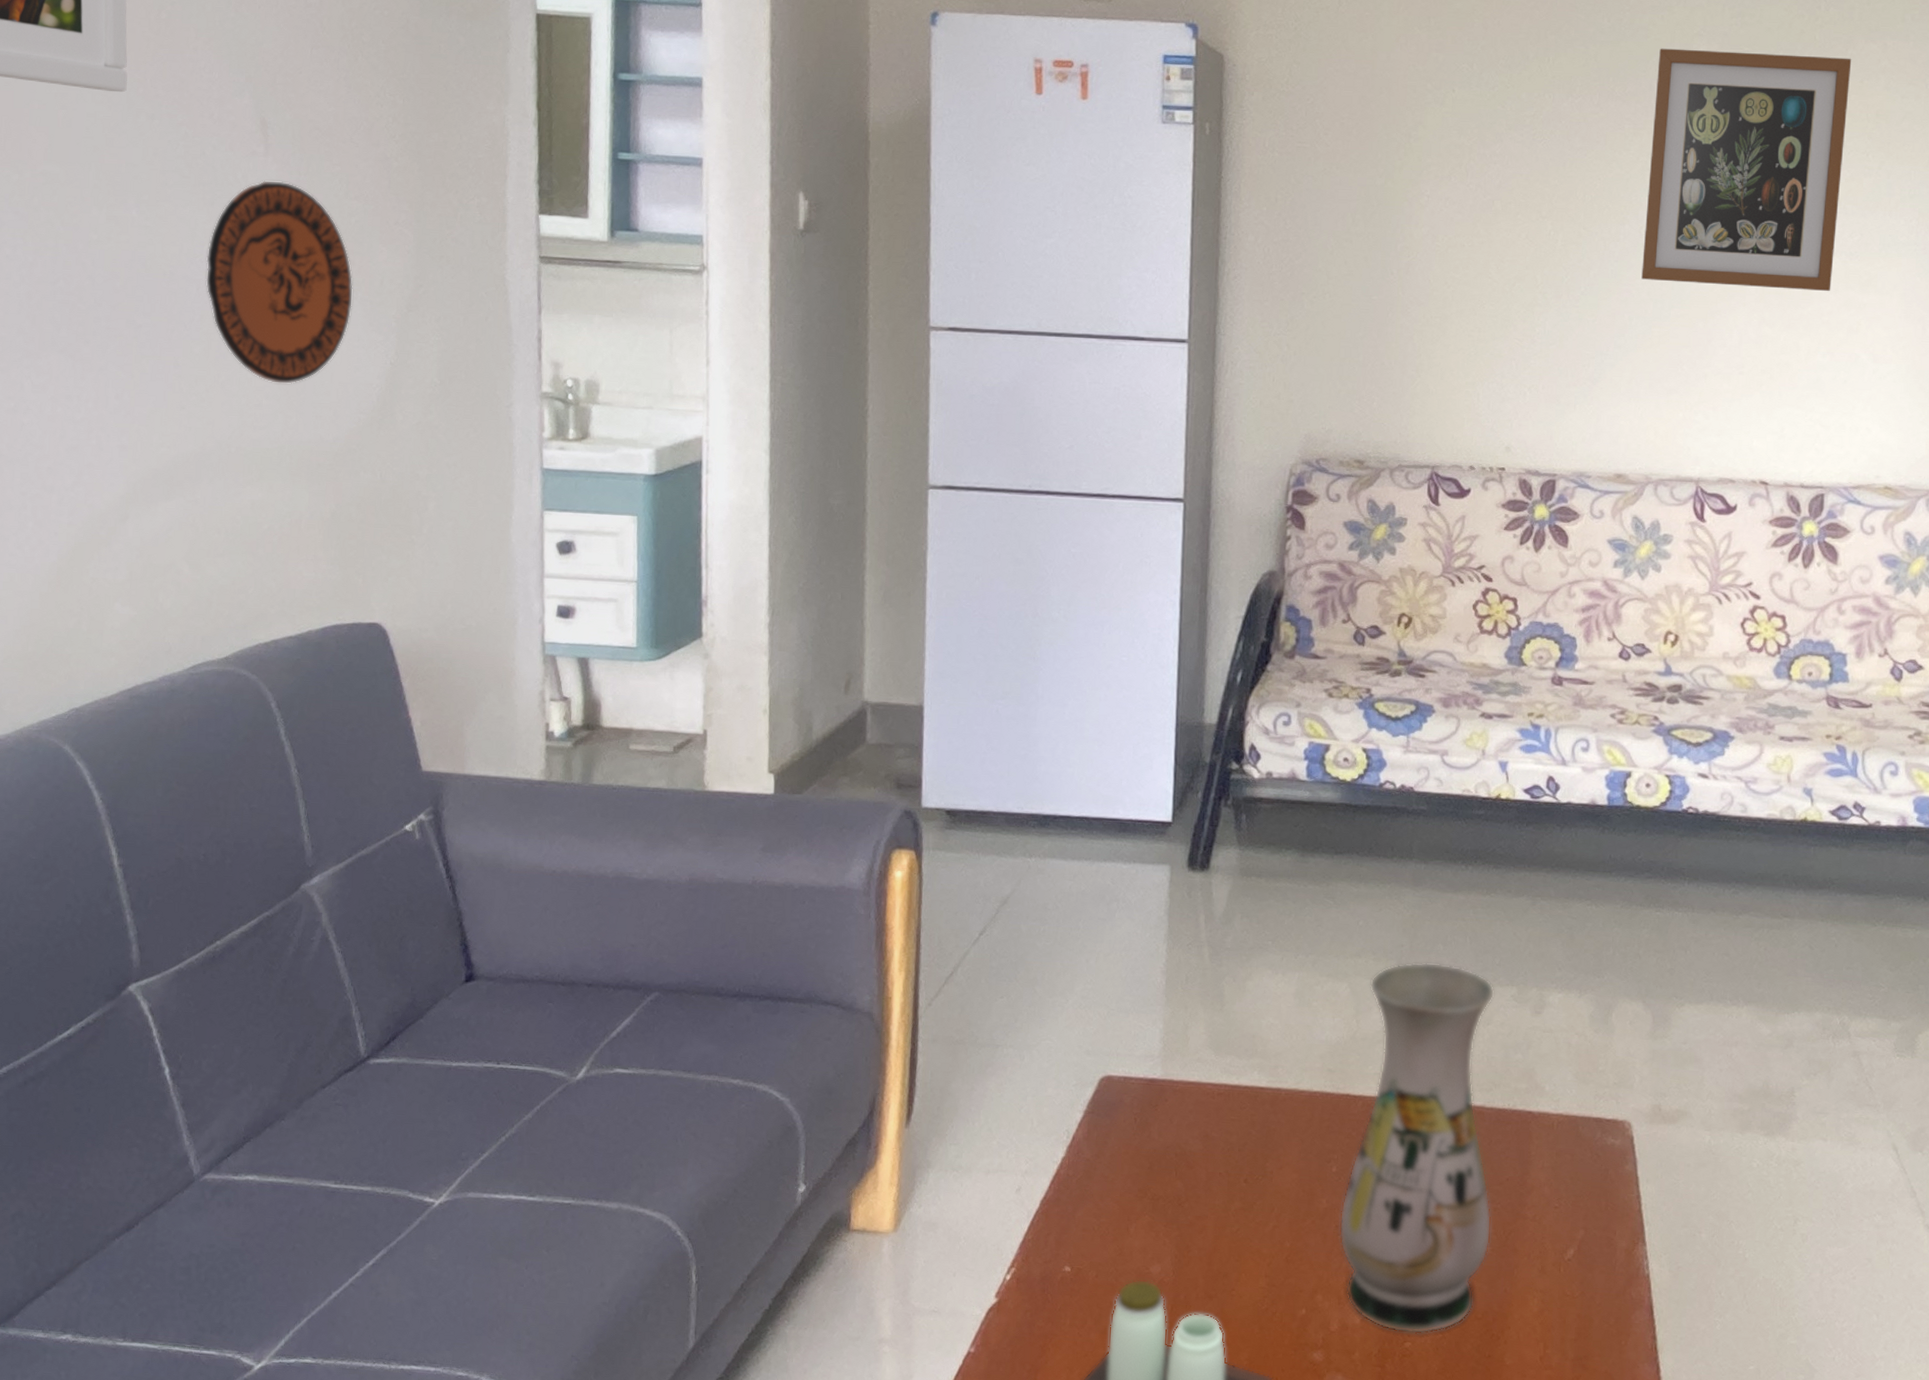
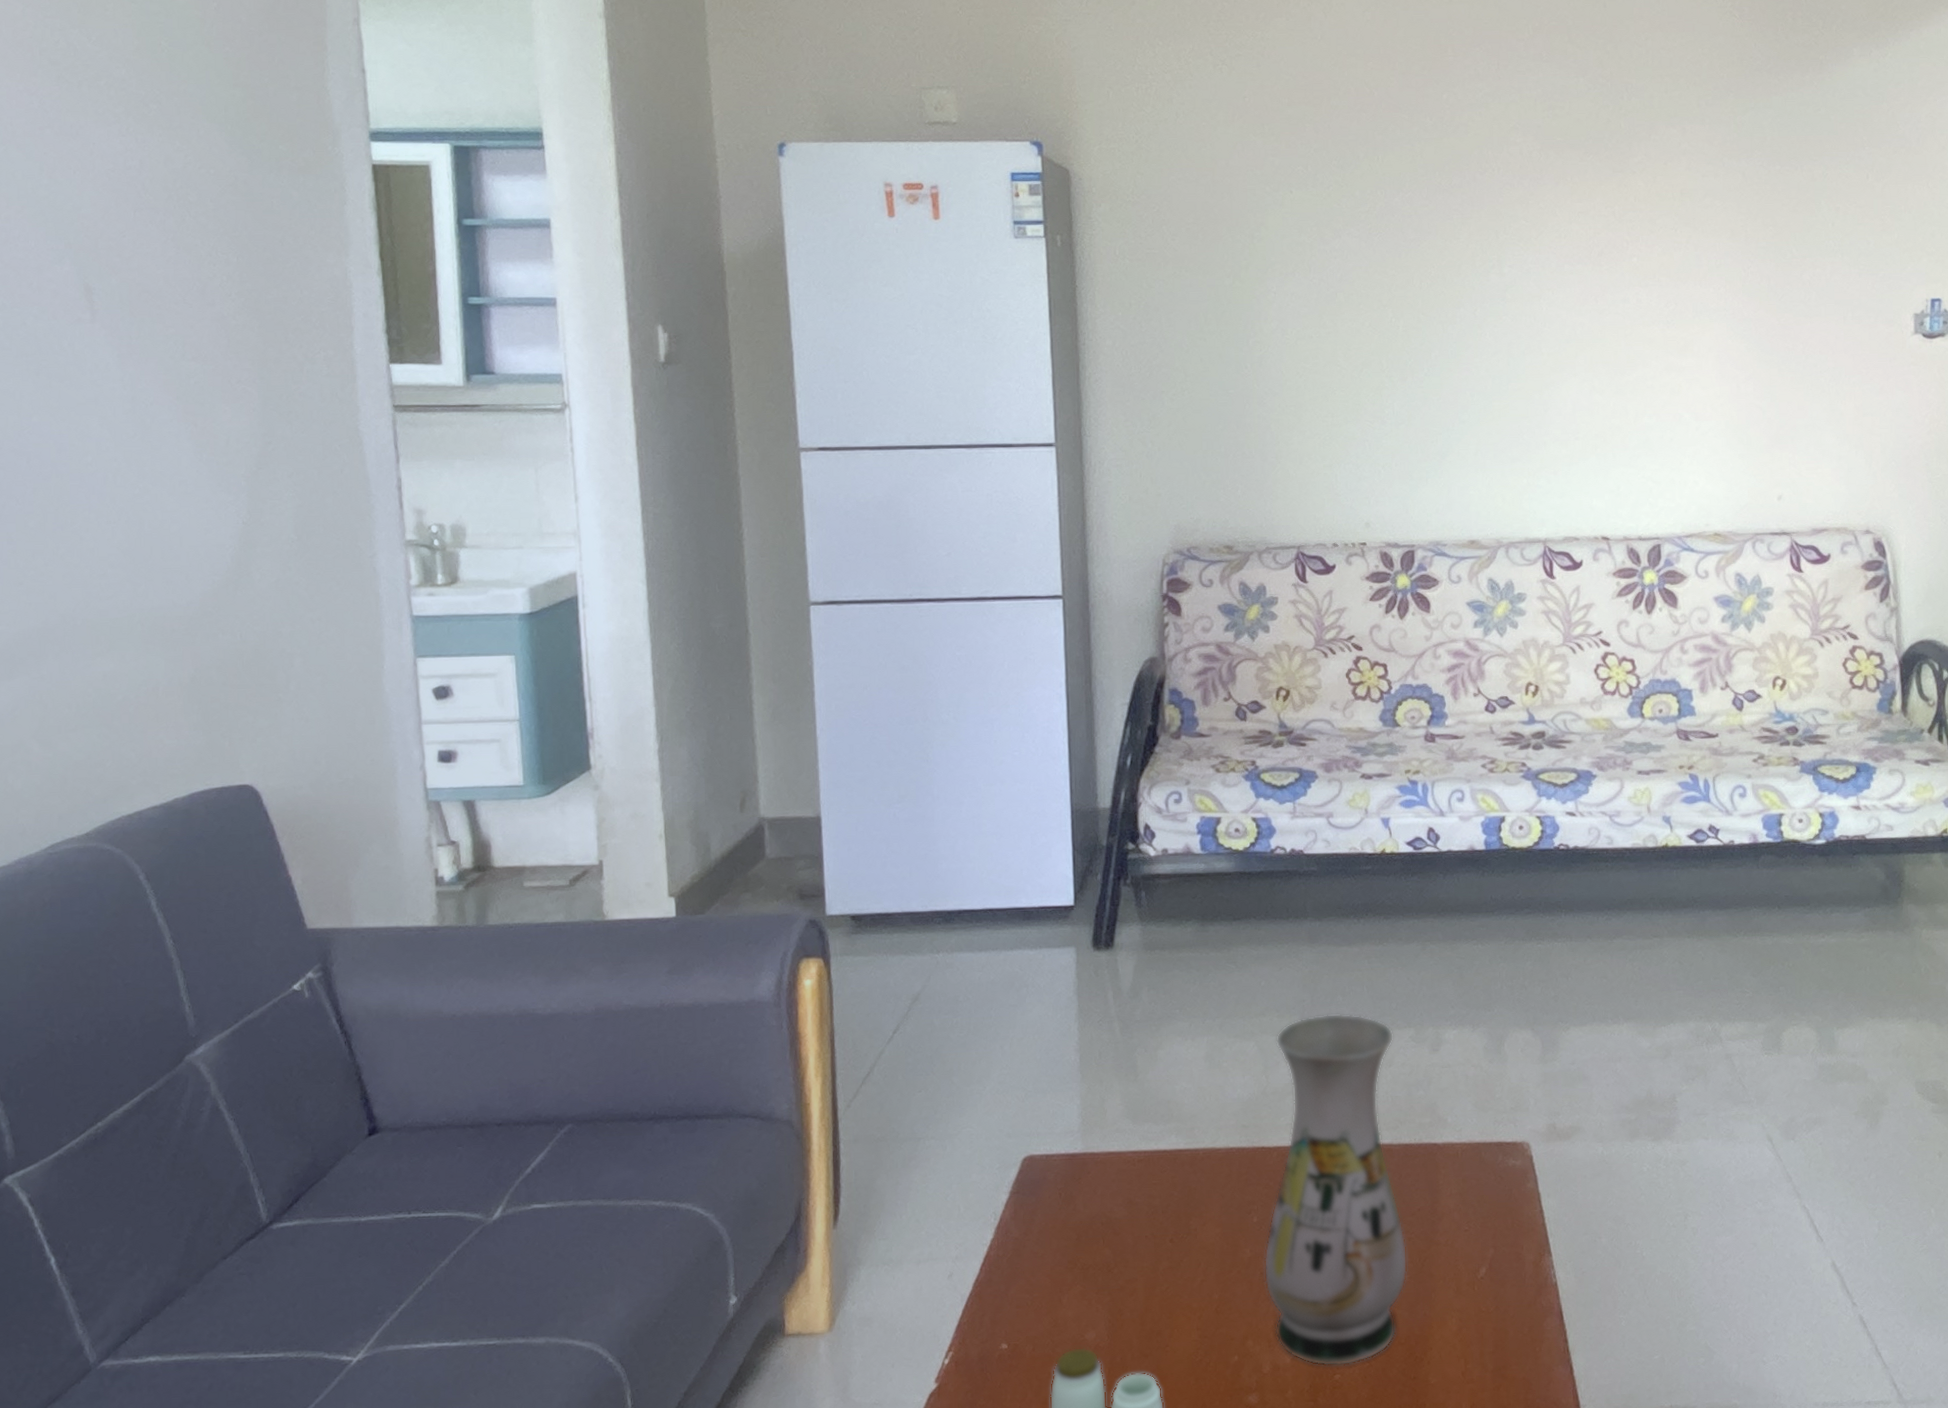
decorative plate: present [205,181,353,385] -> none [35,347,198,552]
wall art: present [1641,48,1852,292] -> none [1478,142,1655,359]

